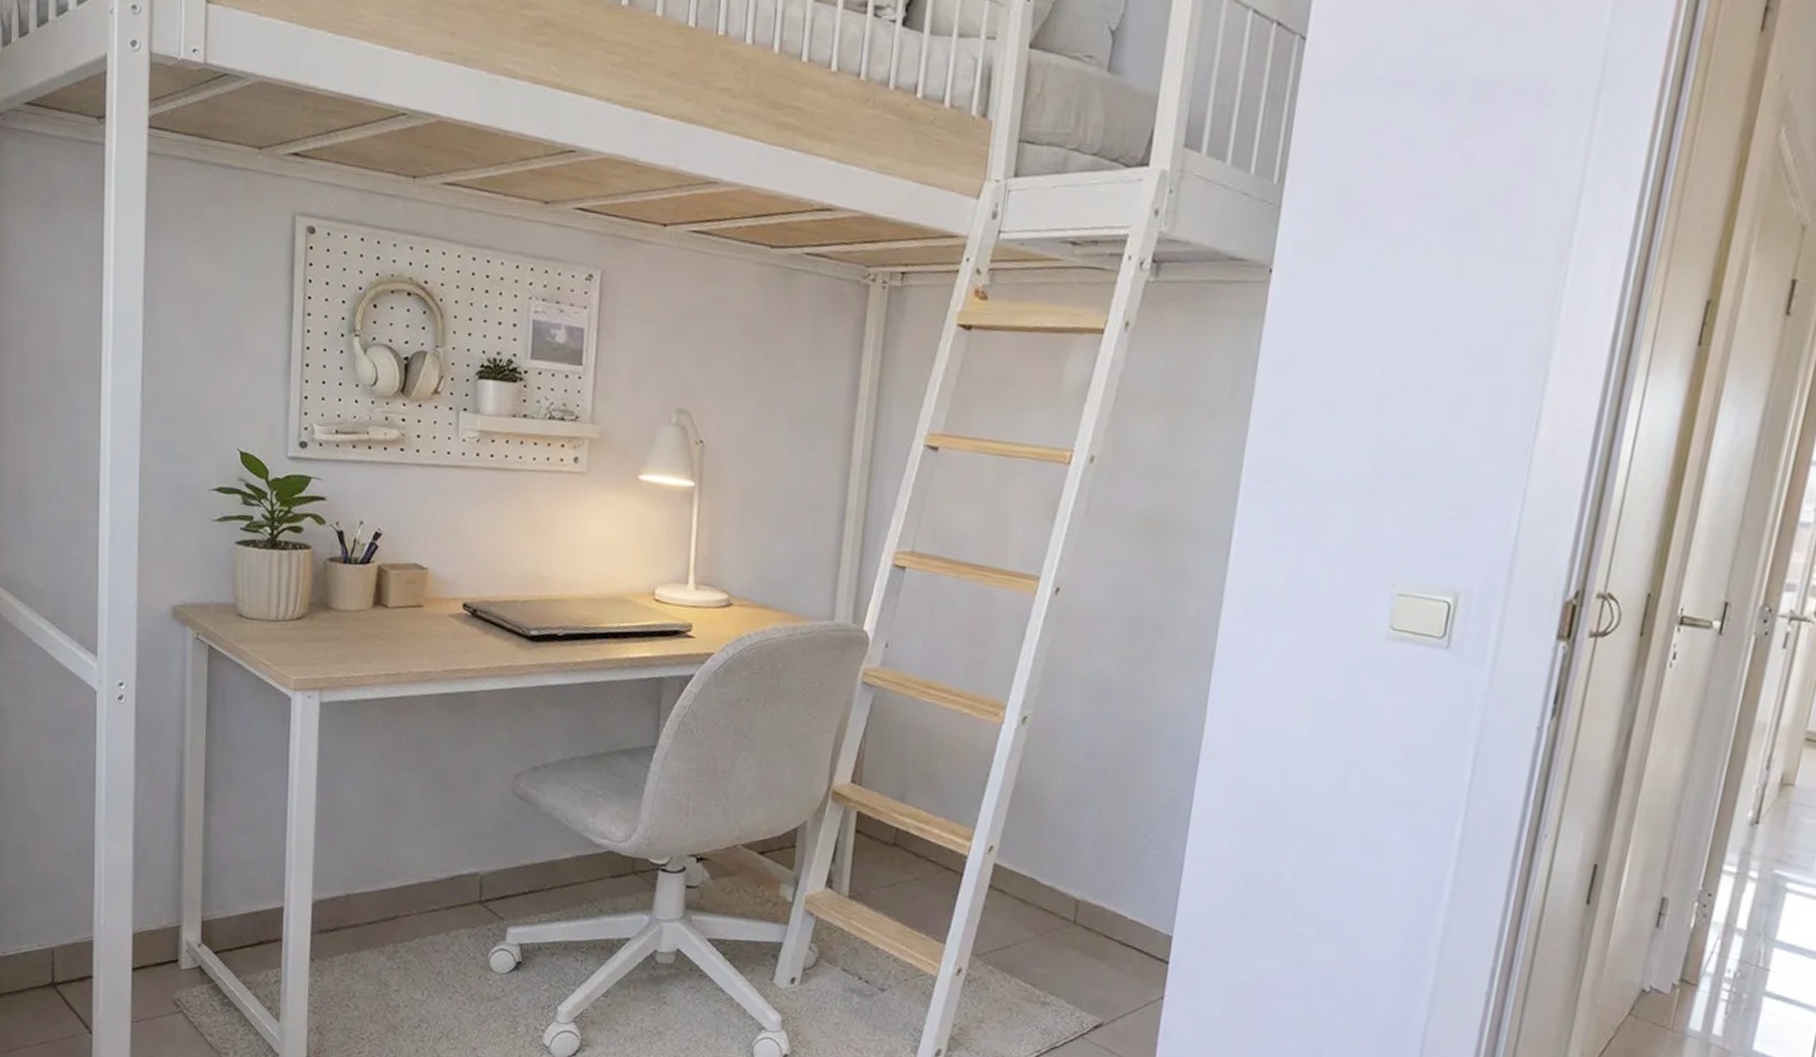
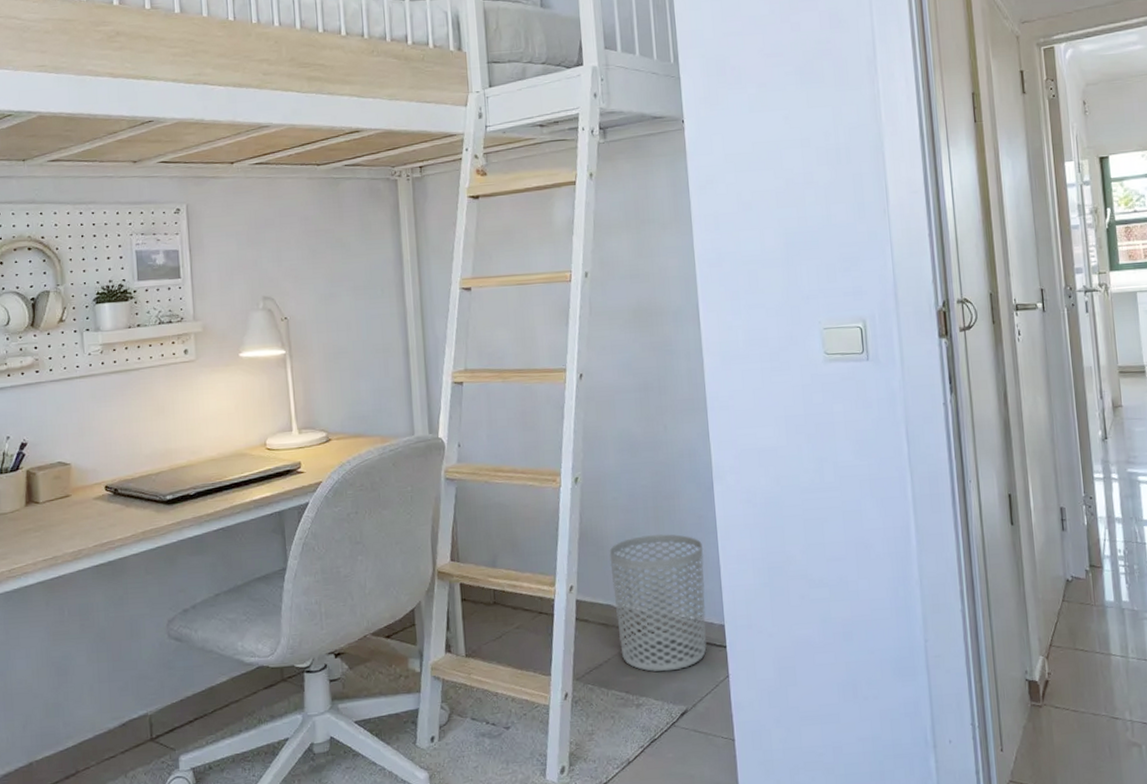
waste bin: none [1036,805,1167,976] -> present [609,533,707,672]

